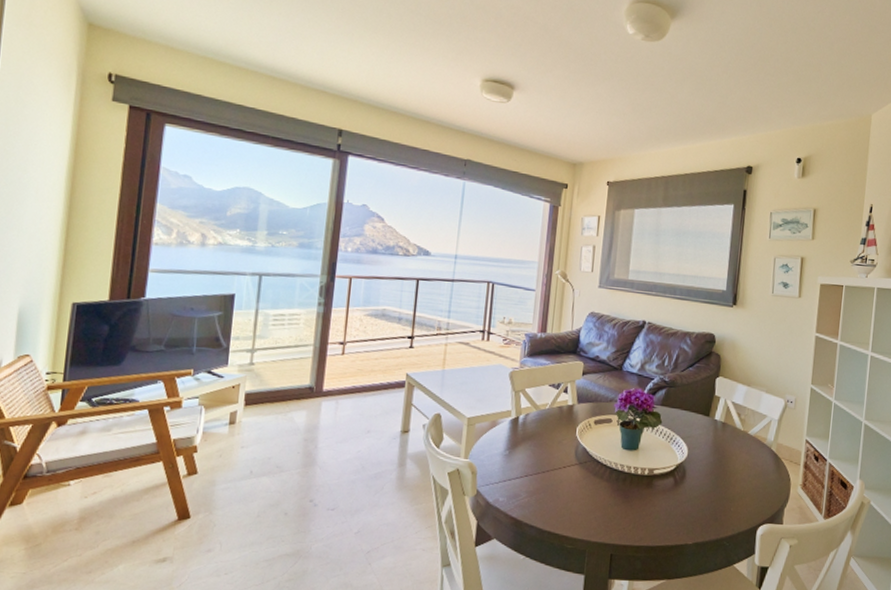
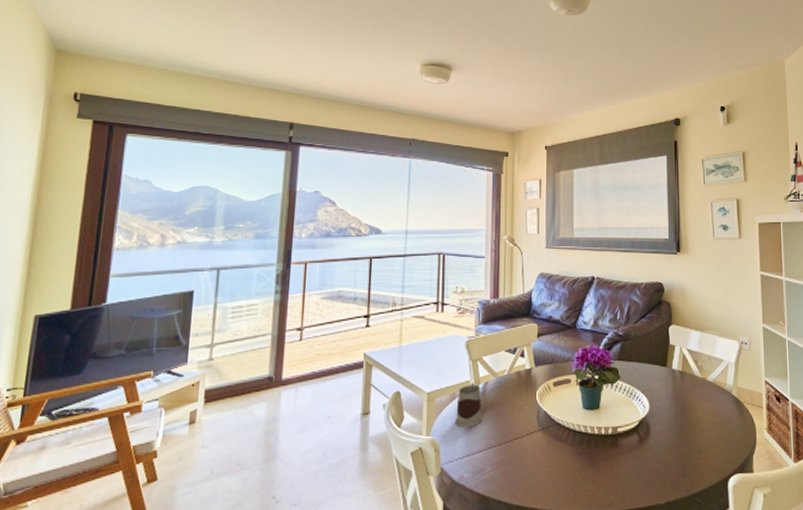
mug: none [493,412,522,455] -> present [454,382,484,427]

